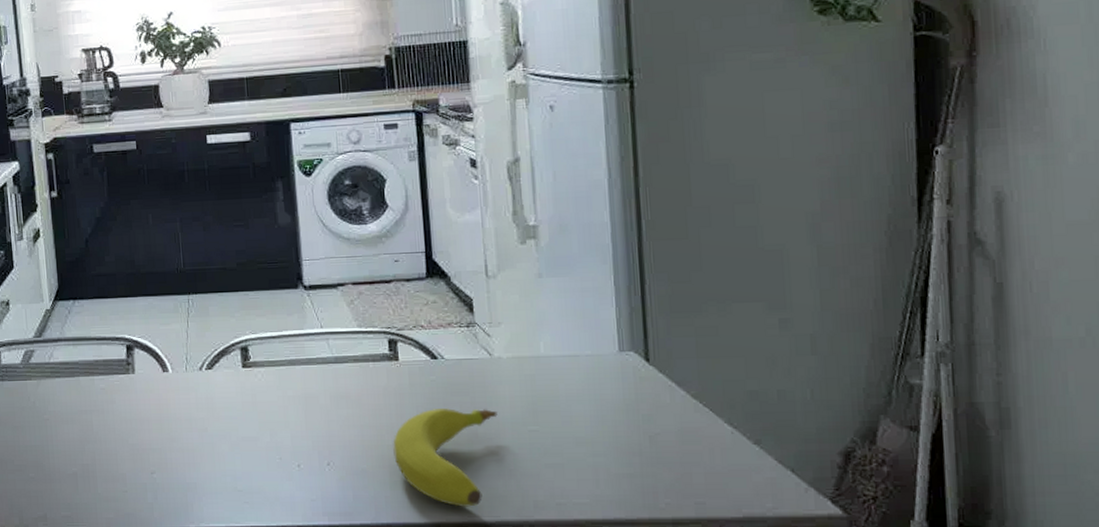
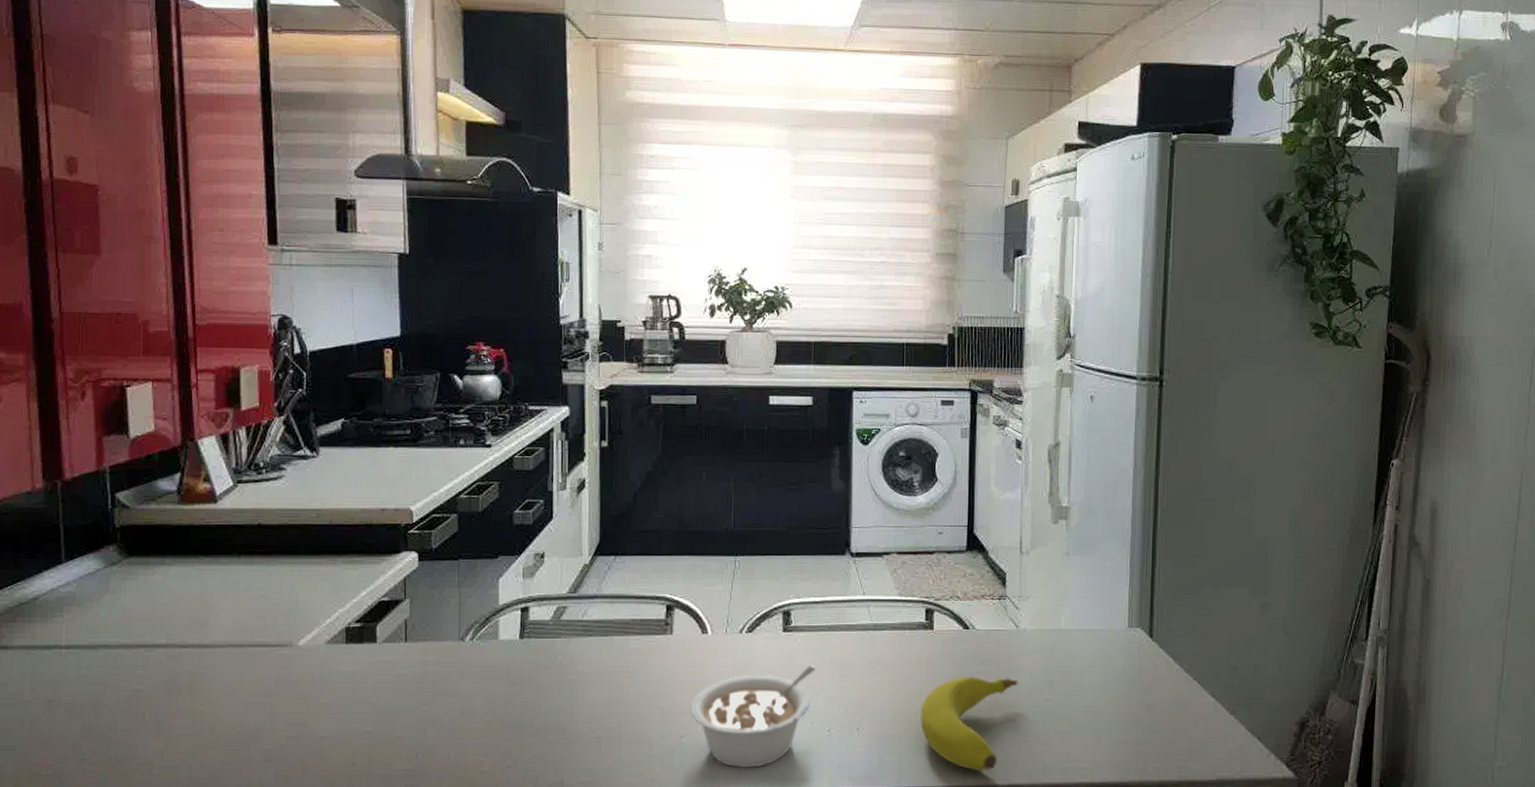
legume: none [158,401,280,503] -> present [690,666,817,768]

